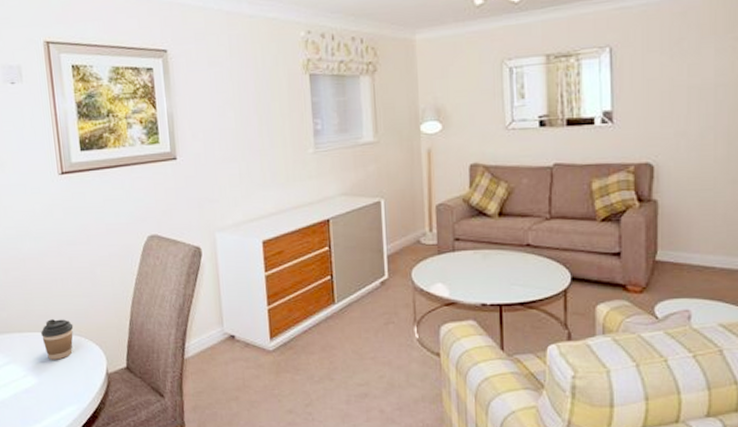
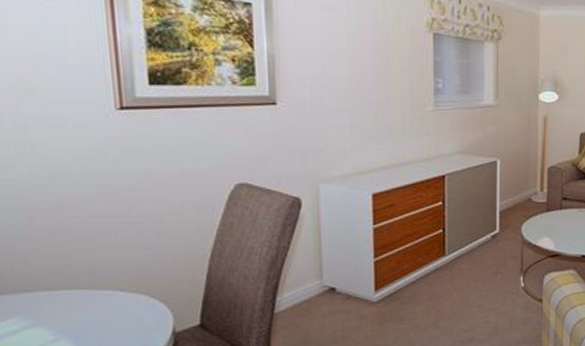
coffee cup: present [41,318,74,360] -> none [82,273,130,321]

